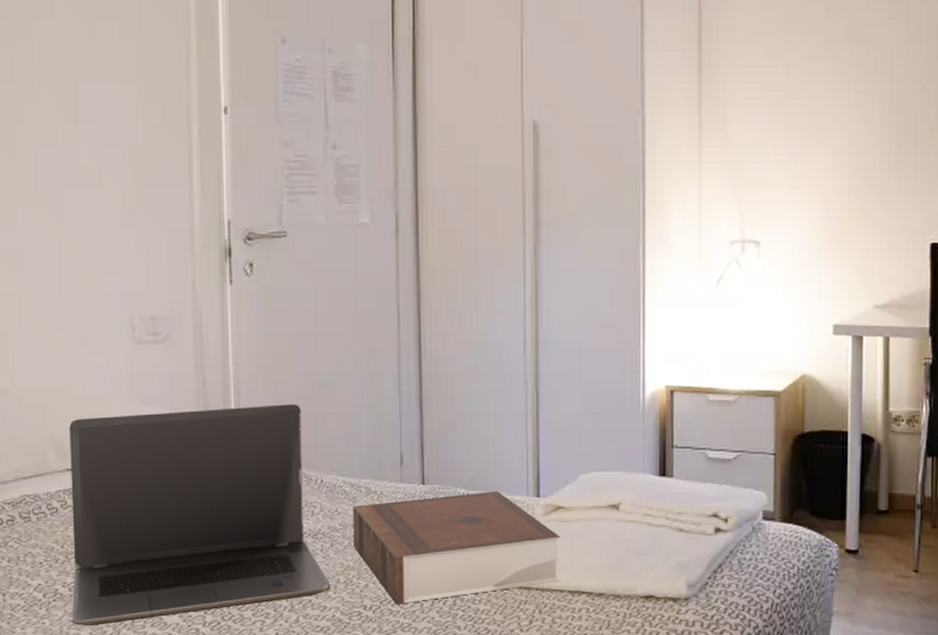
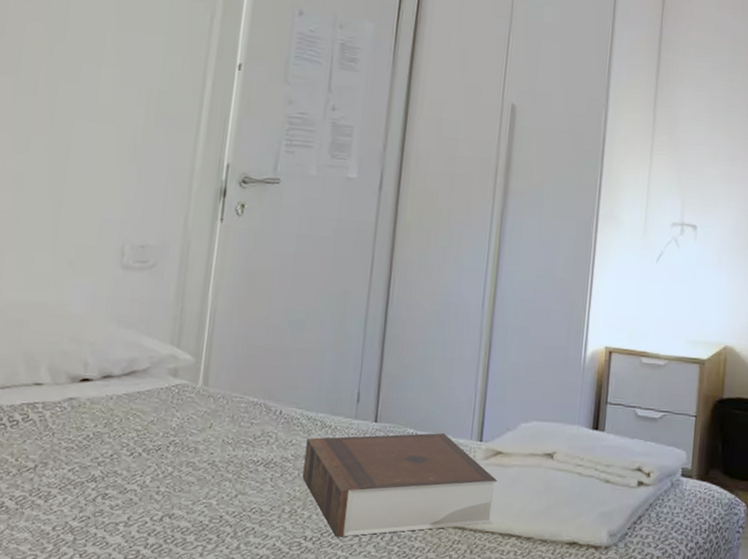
laptop computer: present [69,404,331,626] -> none [12,335,276,541]

